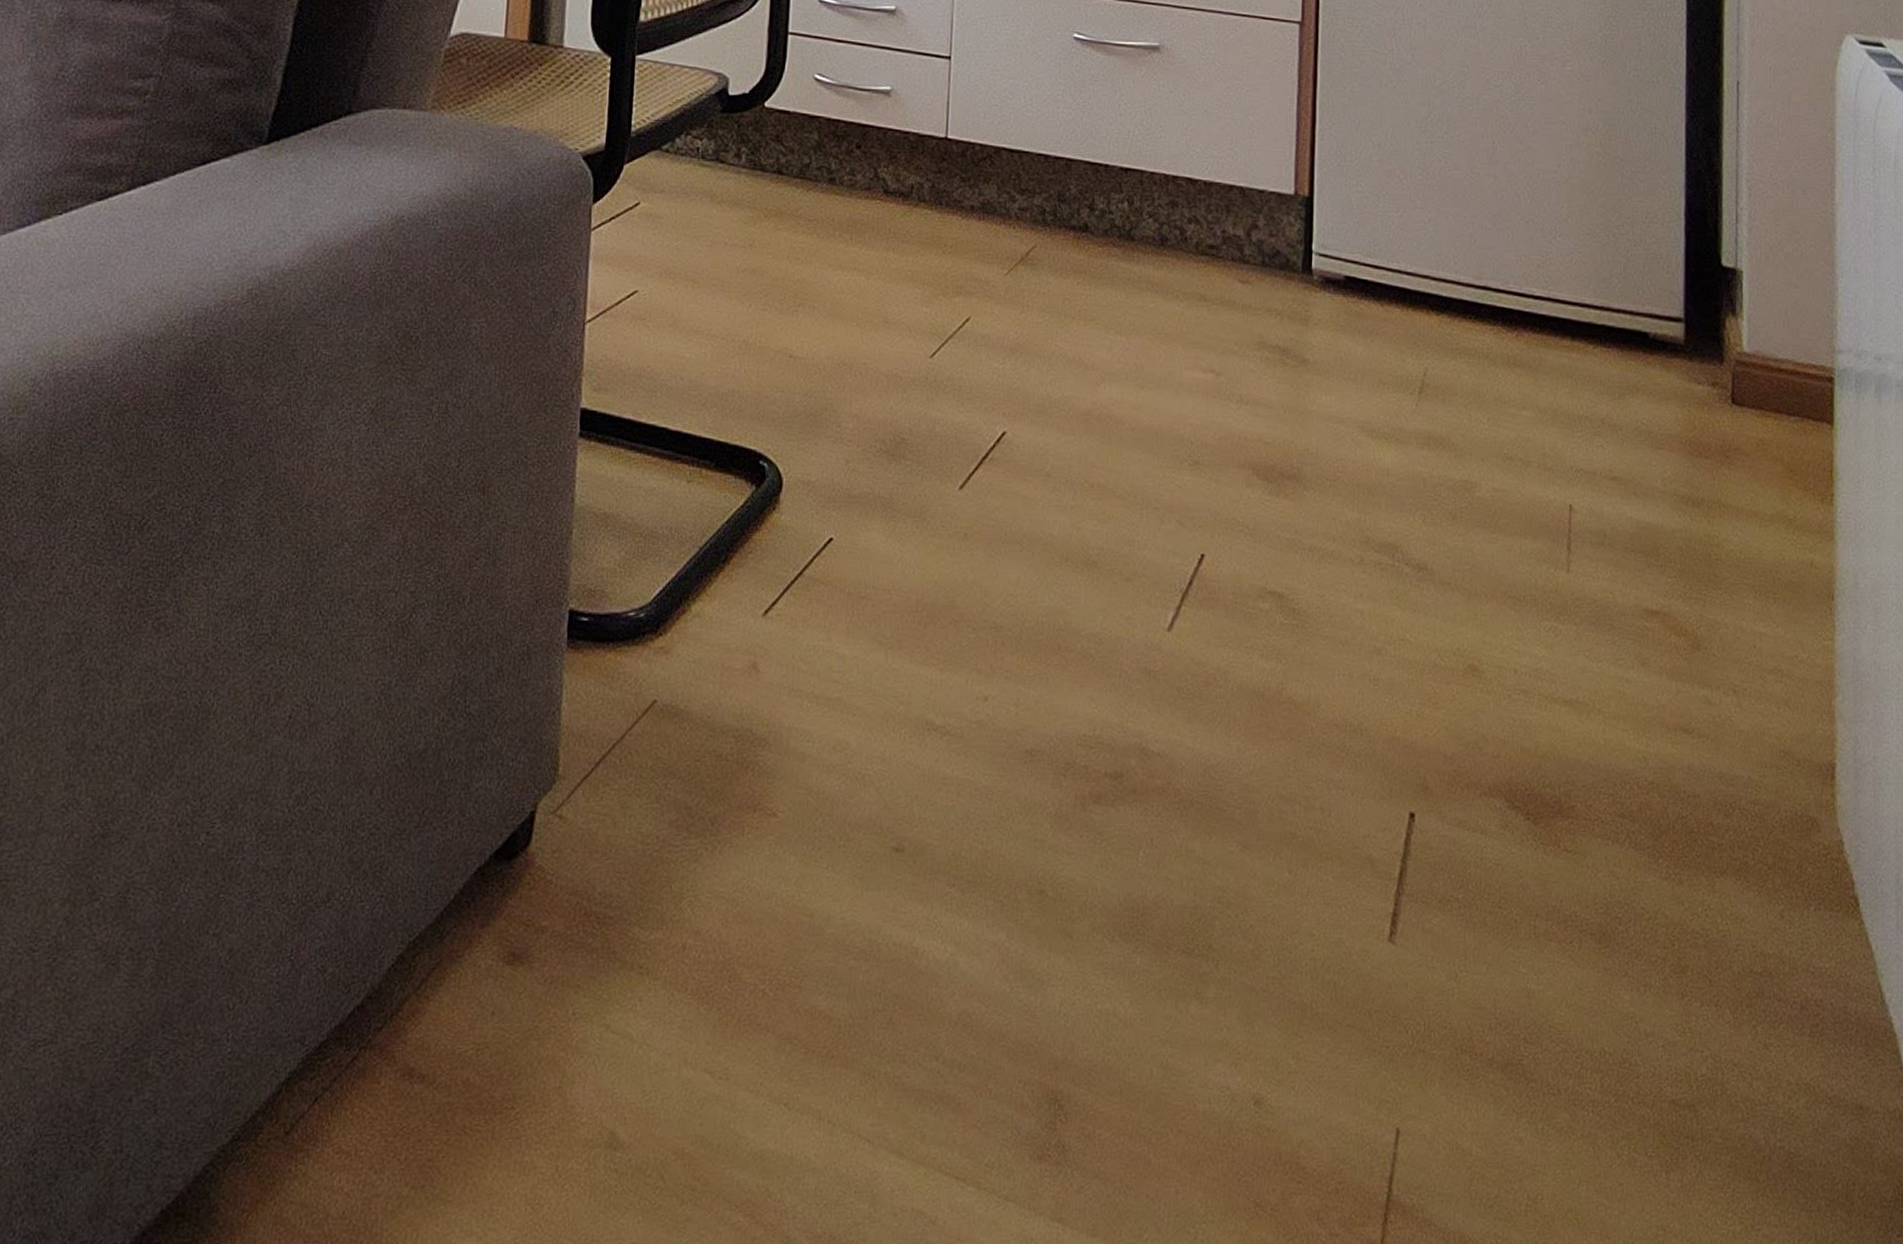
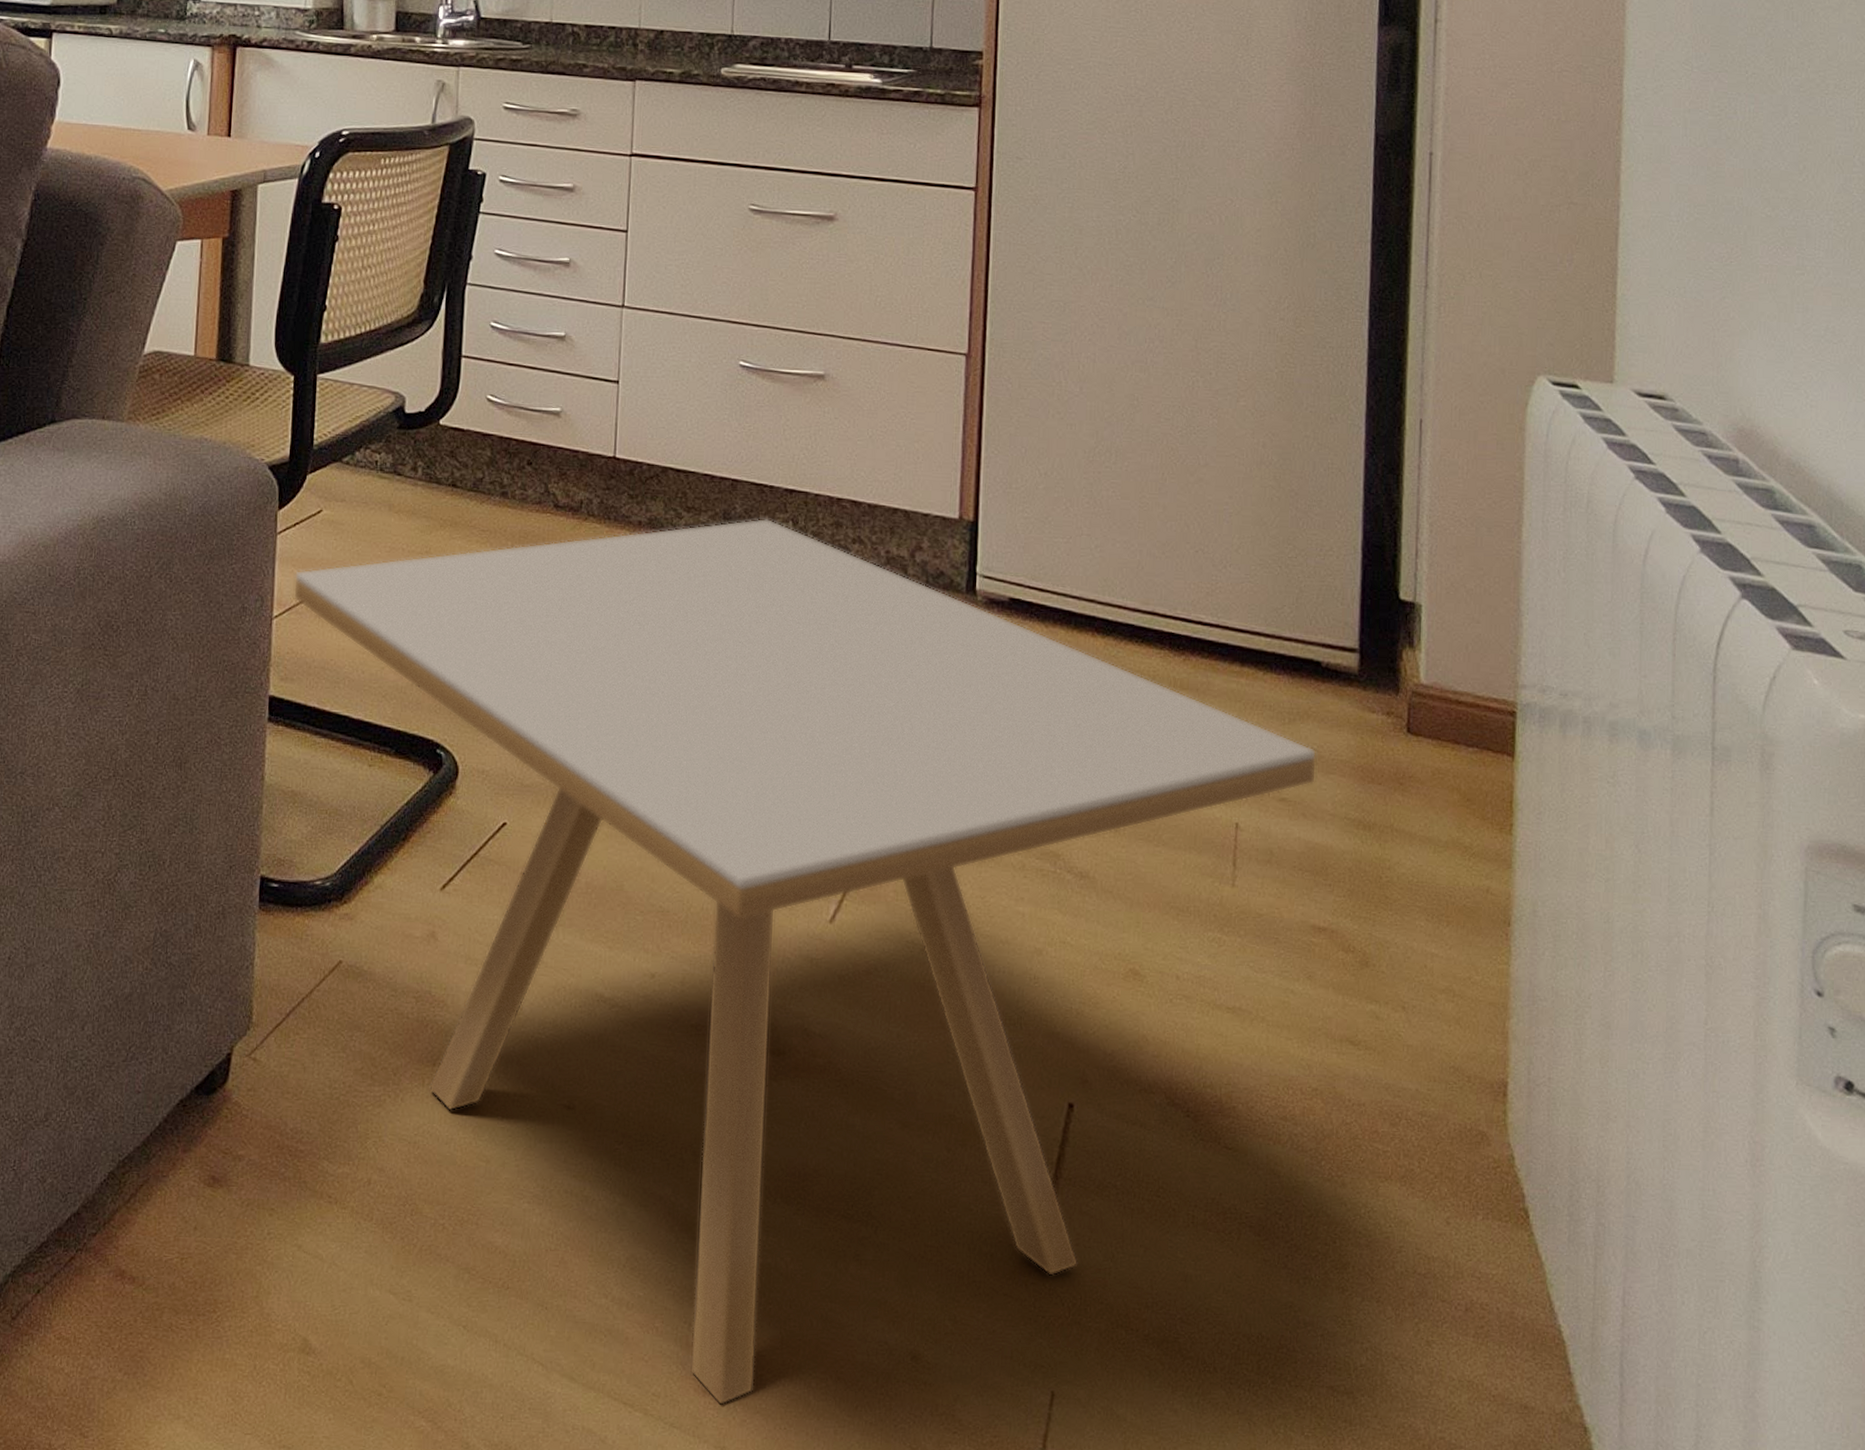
side table: none [607,199,1647,1171] -> present [293,518,1317,1405]

